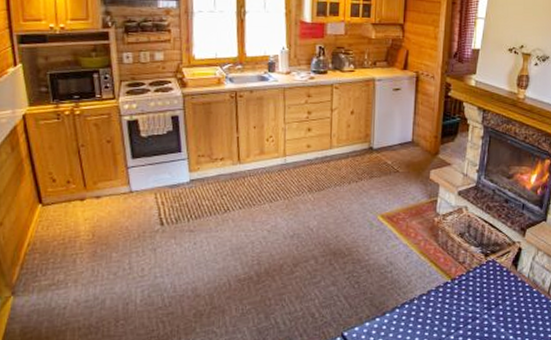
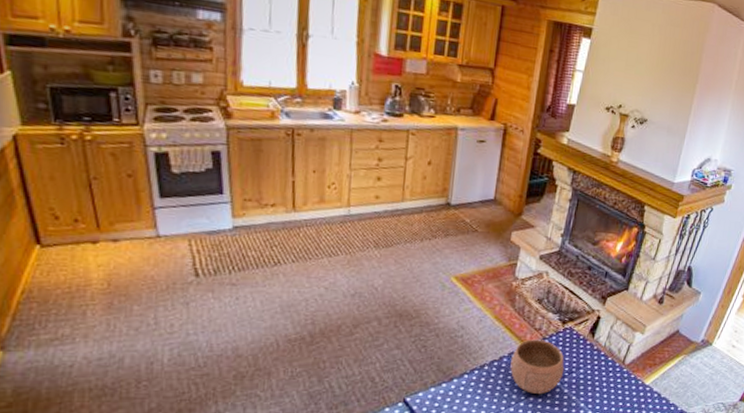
bowl: none [438,273,491,328] -> present [510,339,565,395]

